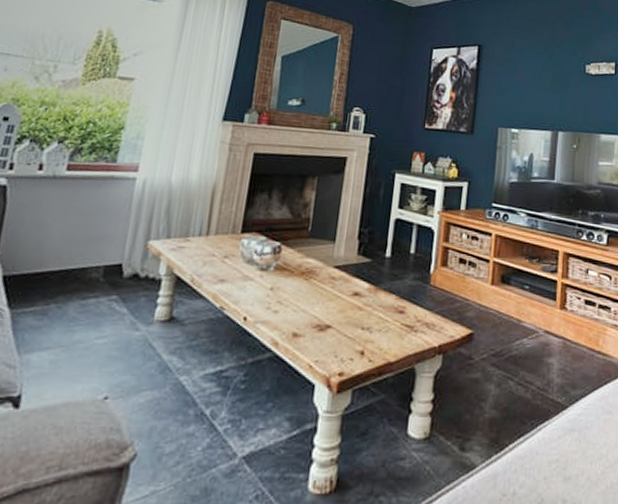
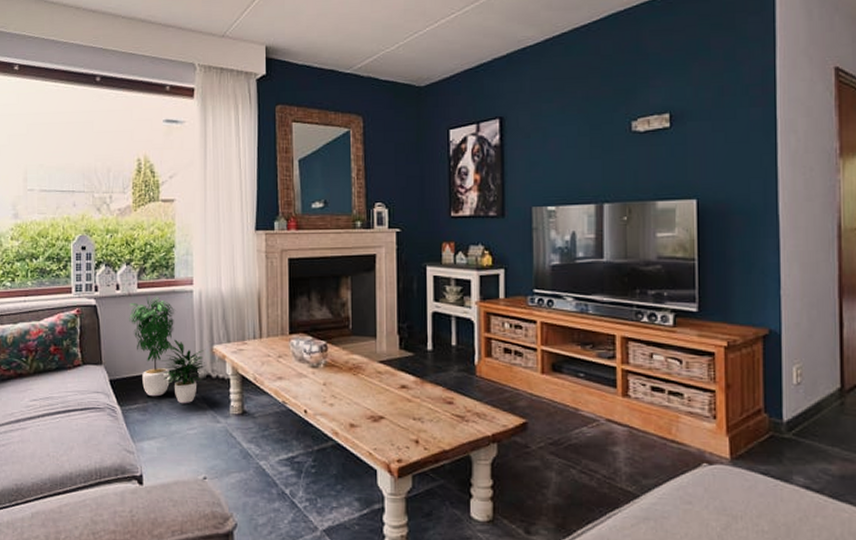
potted plant: none [47,179,139,308] -> present [129,295,206,404]

